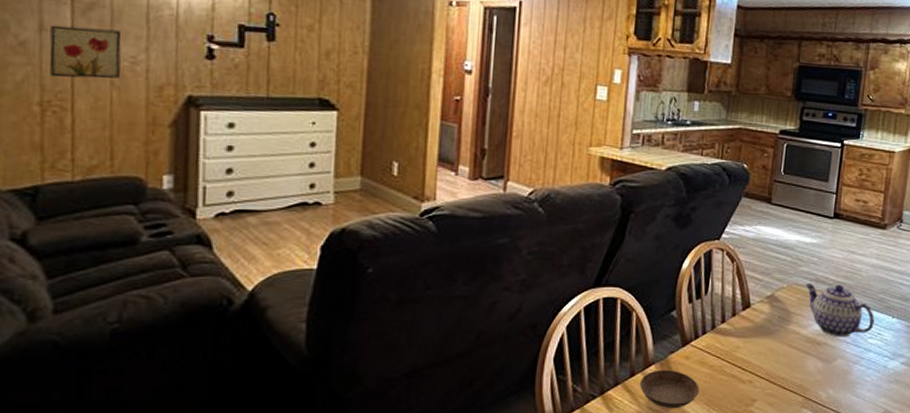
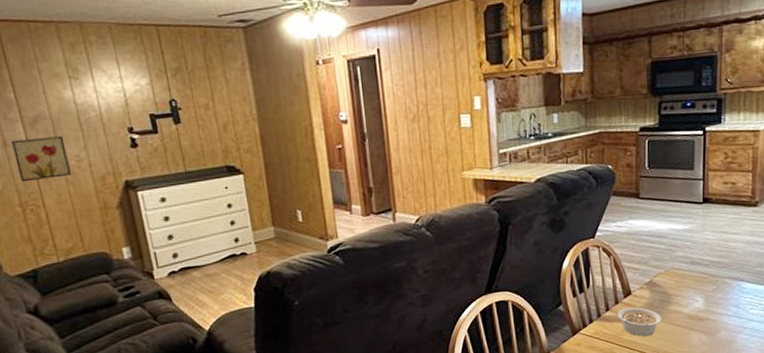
legume: none [733,322,779,356] -> present [617,307,661,337]
teapot: present [805,284,875,338] -> none [682,263,754,312]

